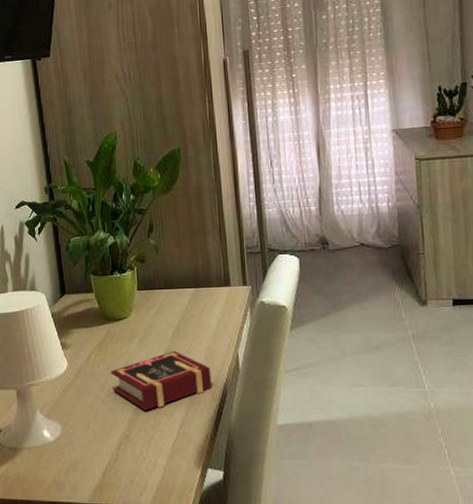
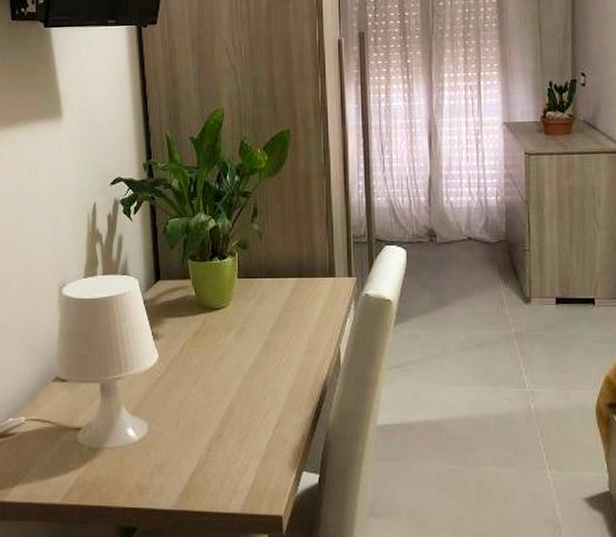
book: present [111,350,212,410] -> none [205,344,311,408]

